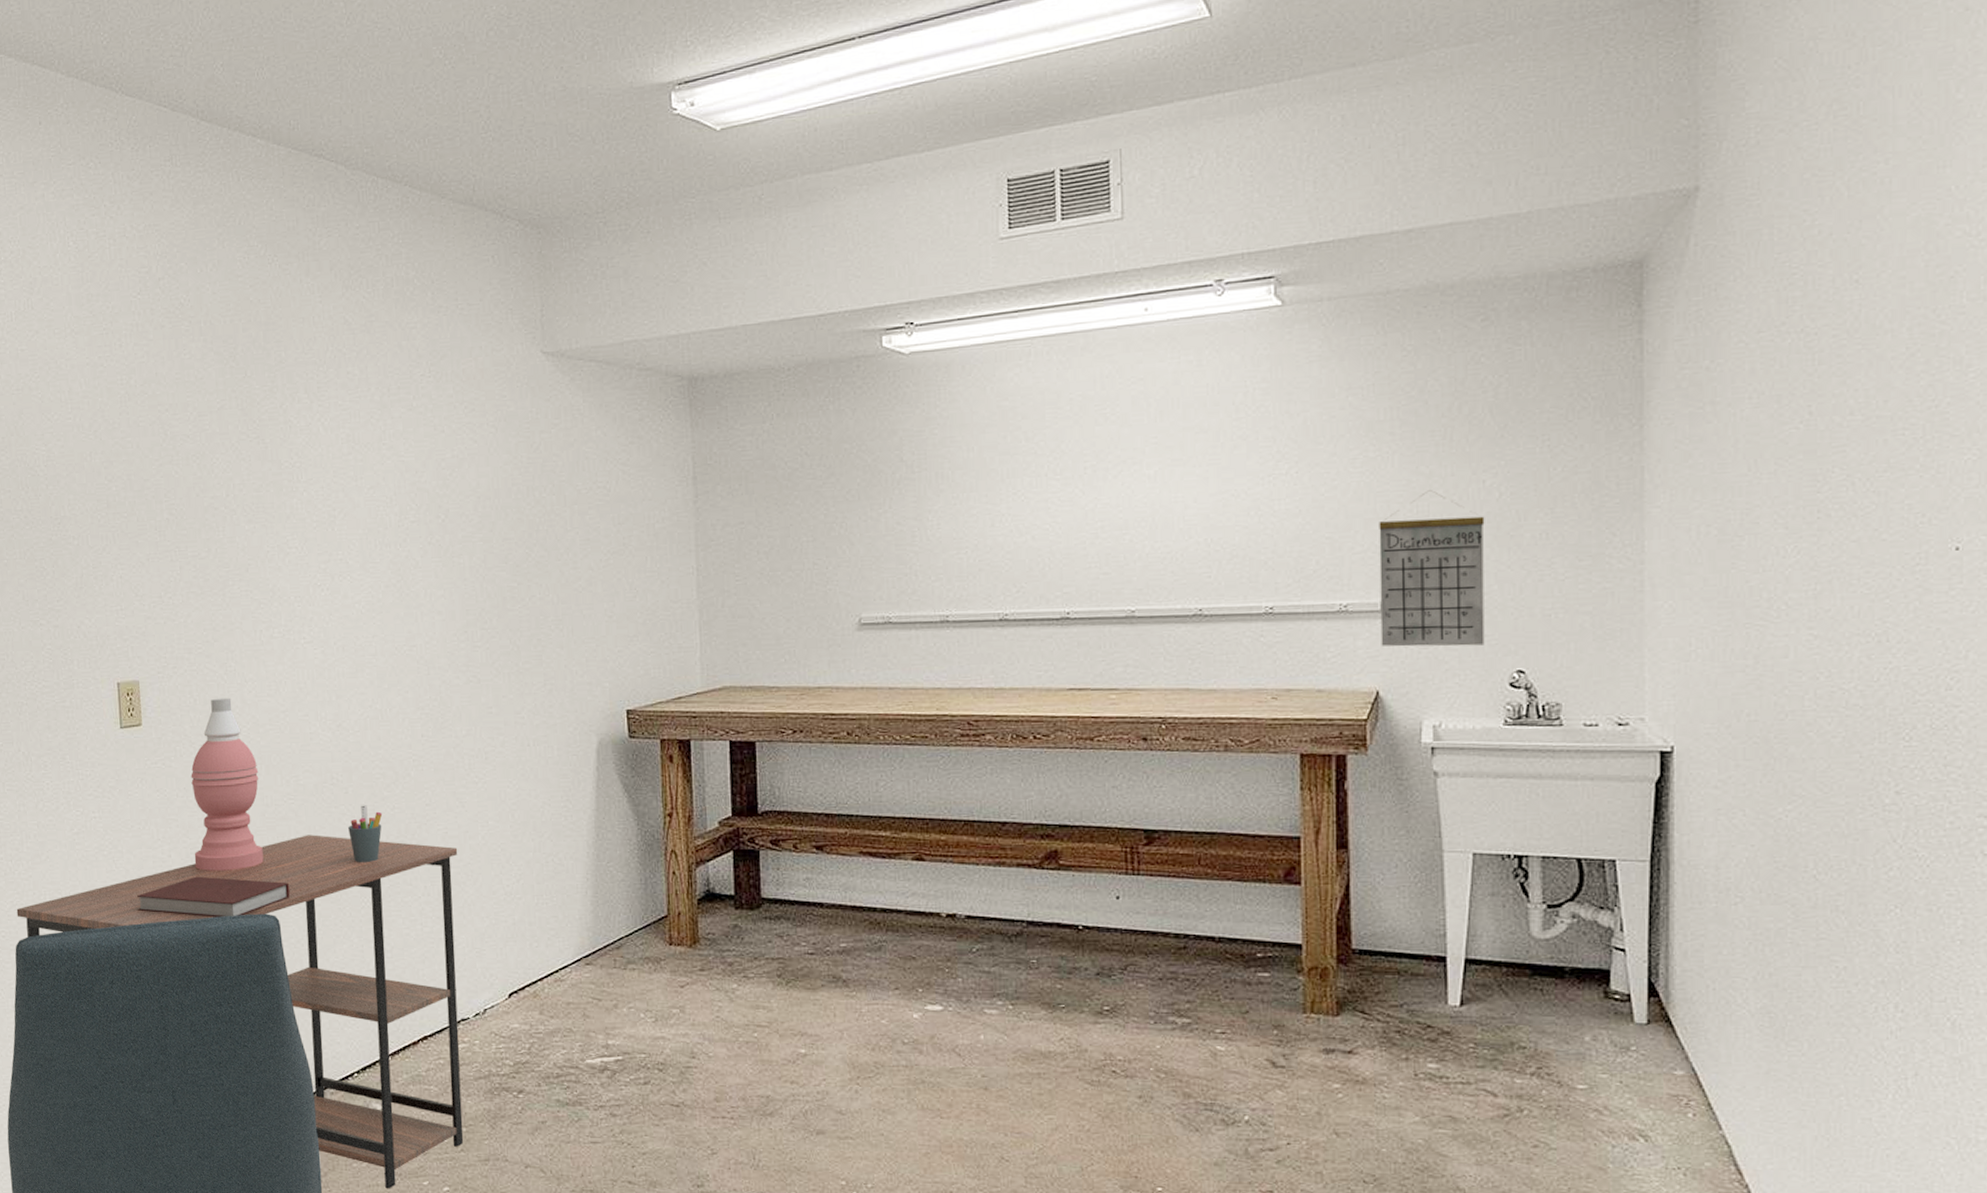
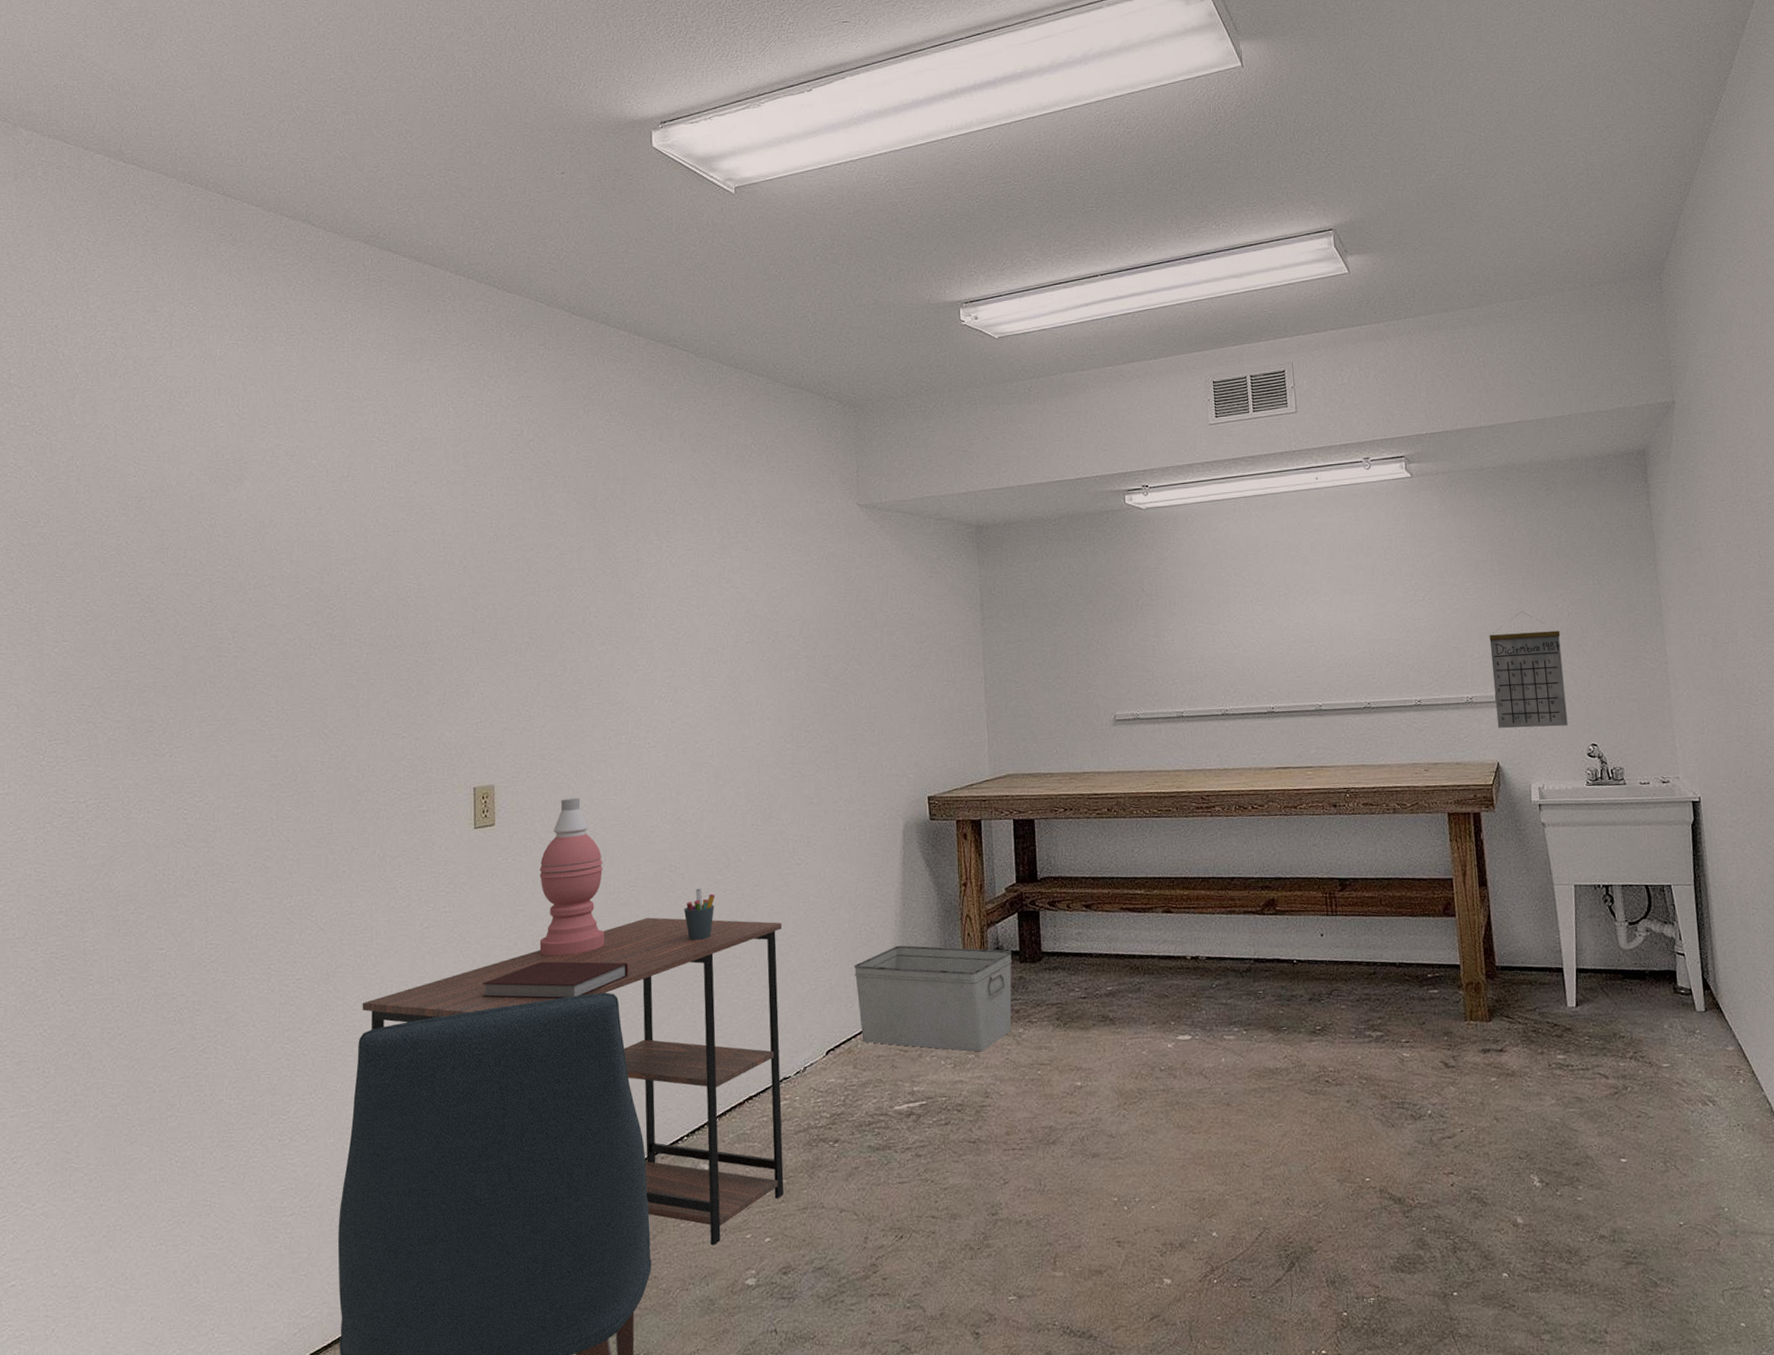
storage bin: none [539,881,726,1007] -> present [853,945,1013,1052]

